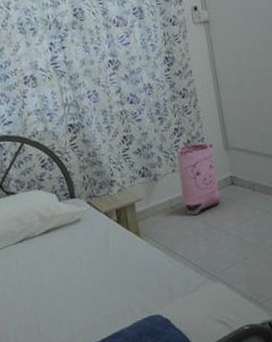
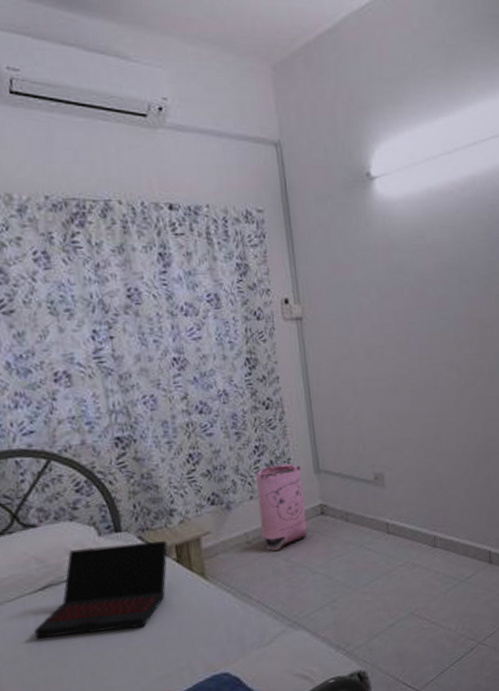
laptop: none [16,205,110,280] -> present [34,540,168,639]

